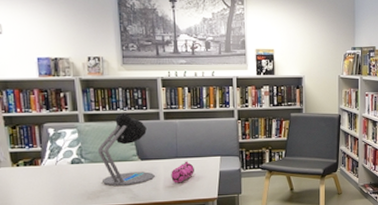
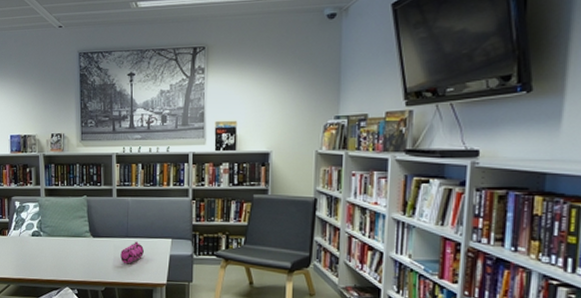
desk lamp: present [98,112,155,186] -> none [55,188,105,262]

